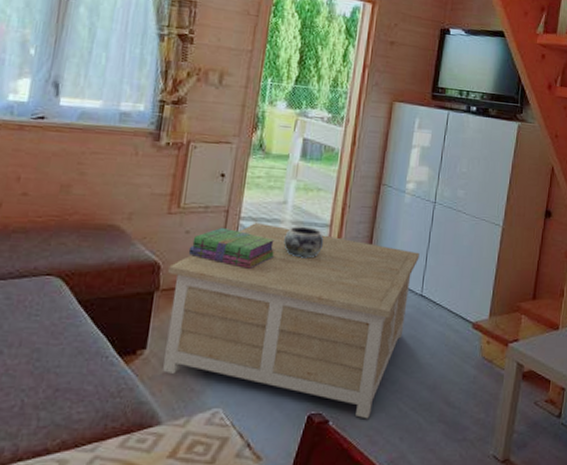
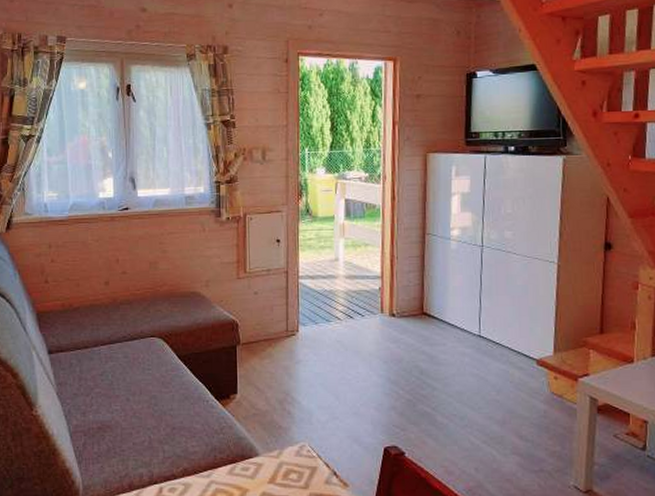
coffee table: present [163,223,420,419] -> none [245,280,473,452]
stack of books: present [188,227,276,269] -> none [259,286,335,321]
decorative bowl: present [283,226,324,259] -> none [341,280,378,309]

